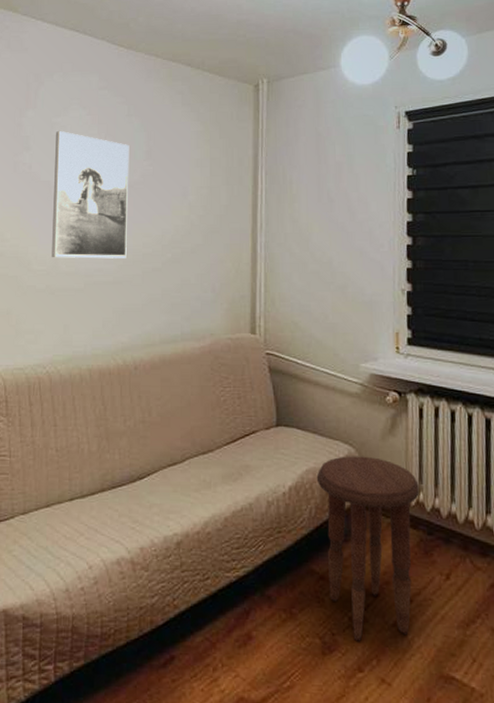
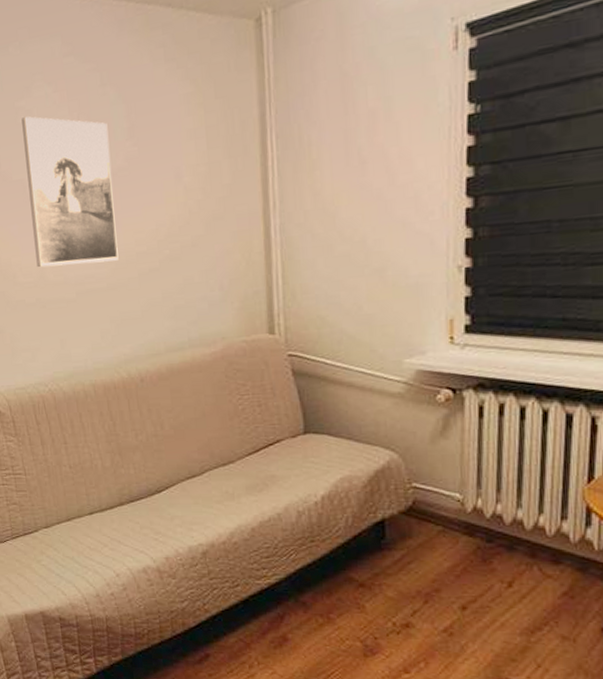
side table: present [316,456,419,642] -> none [352,461,477,646]

